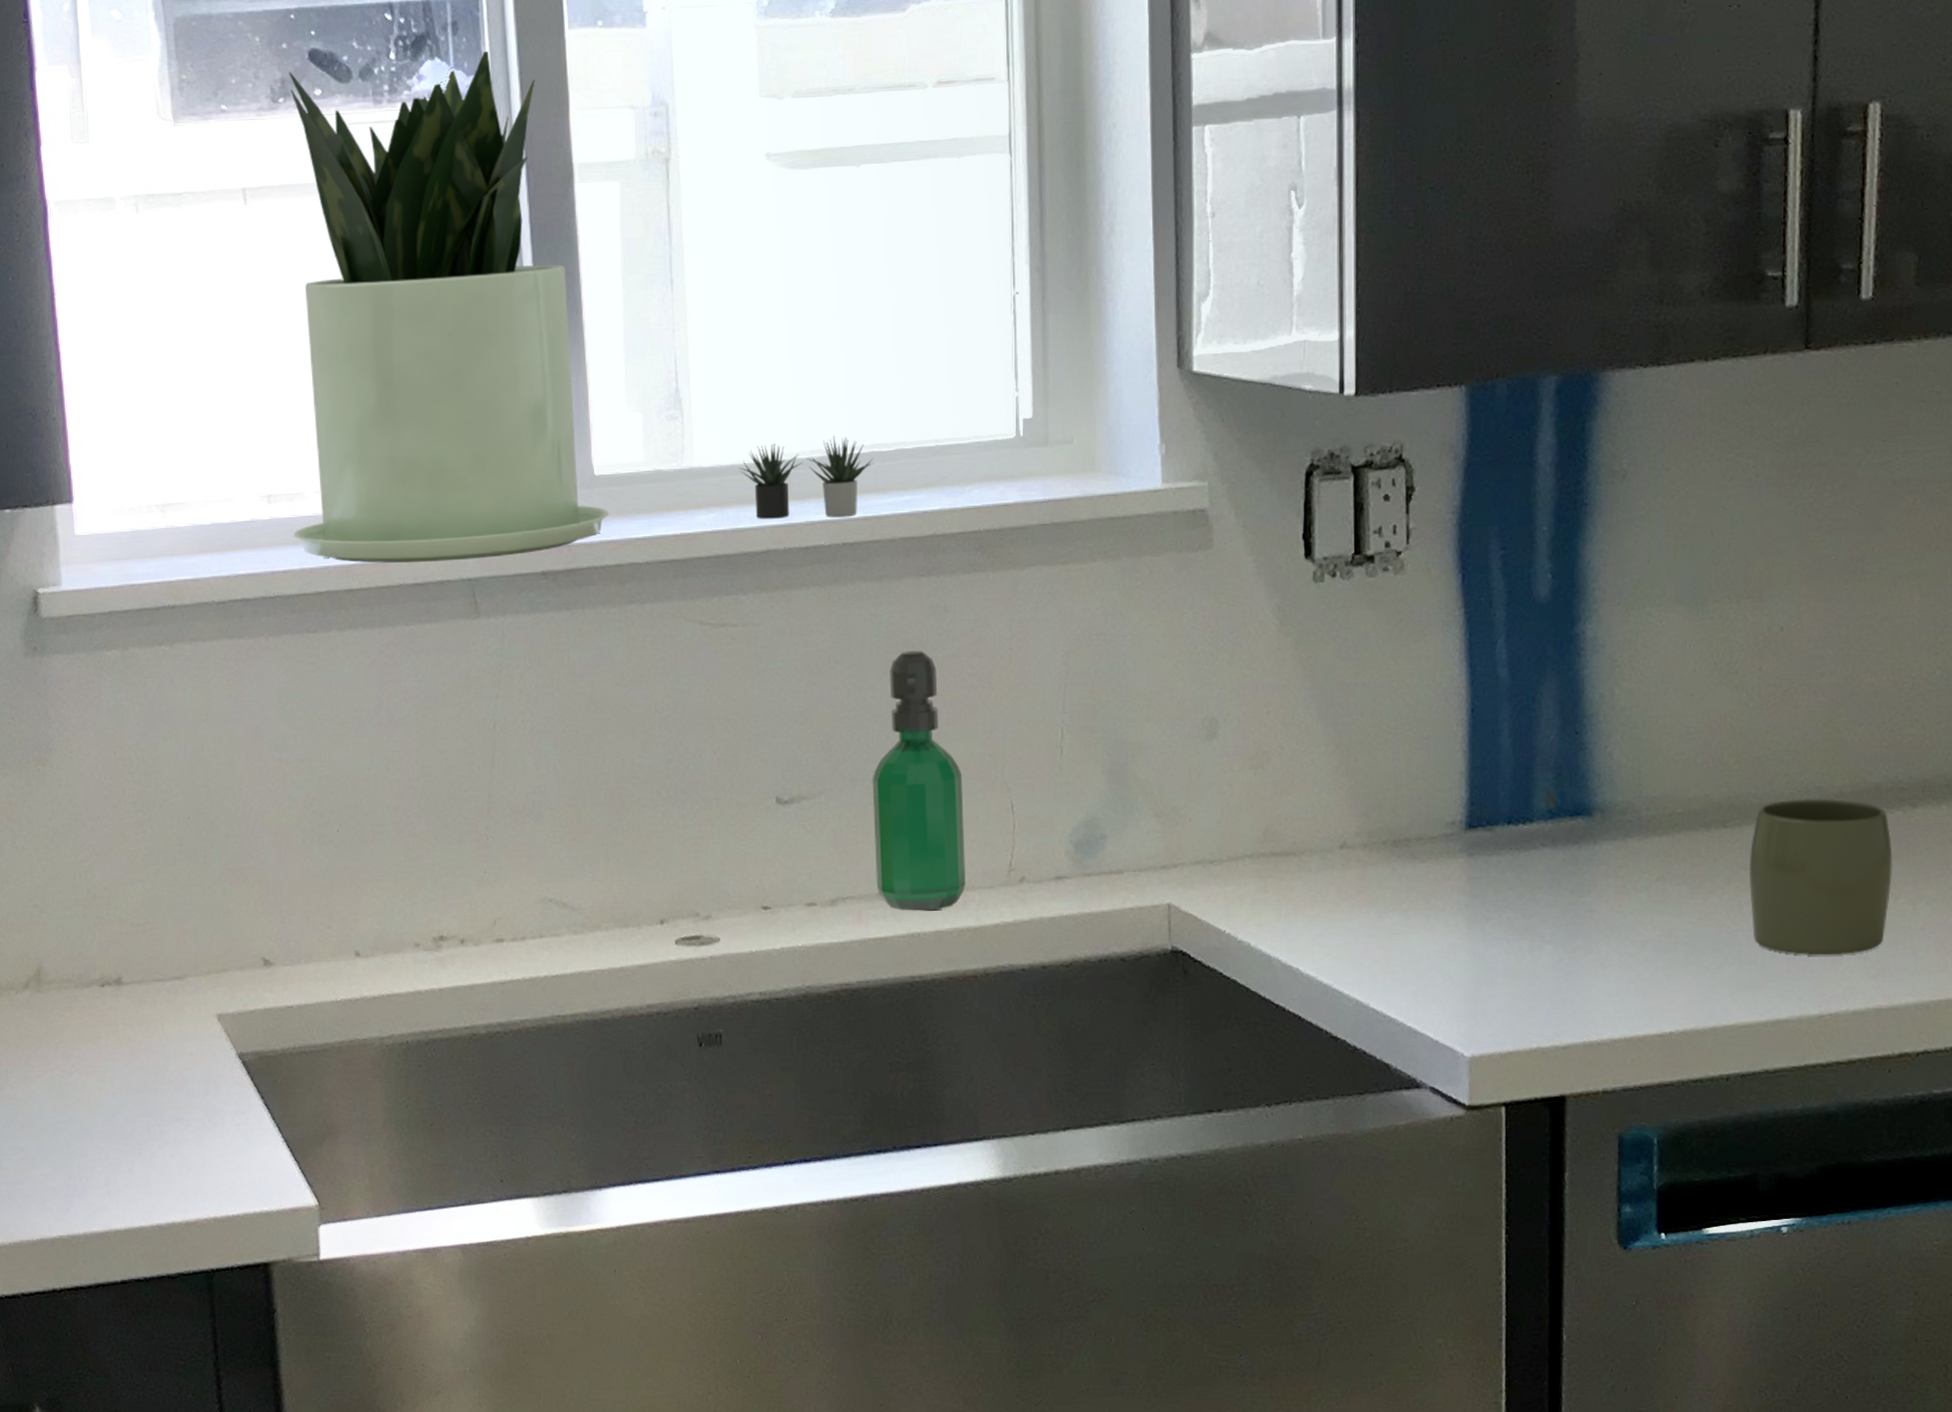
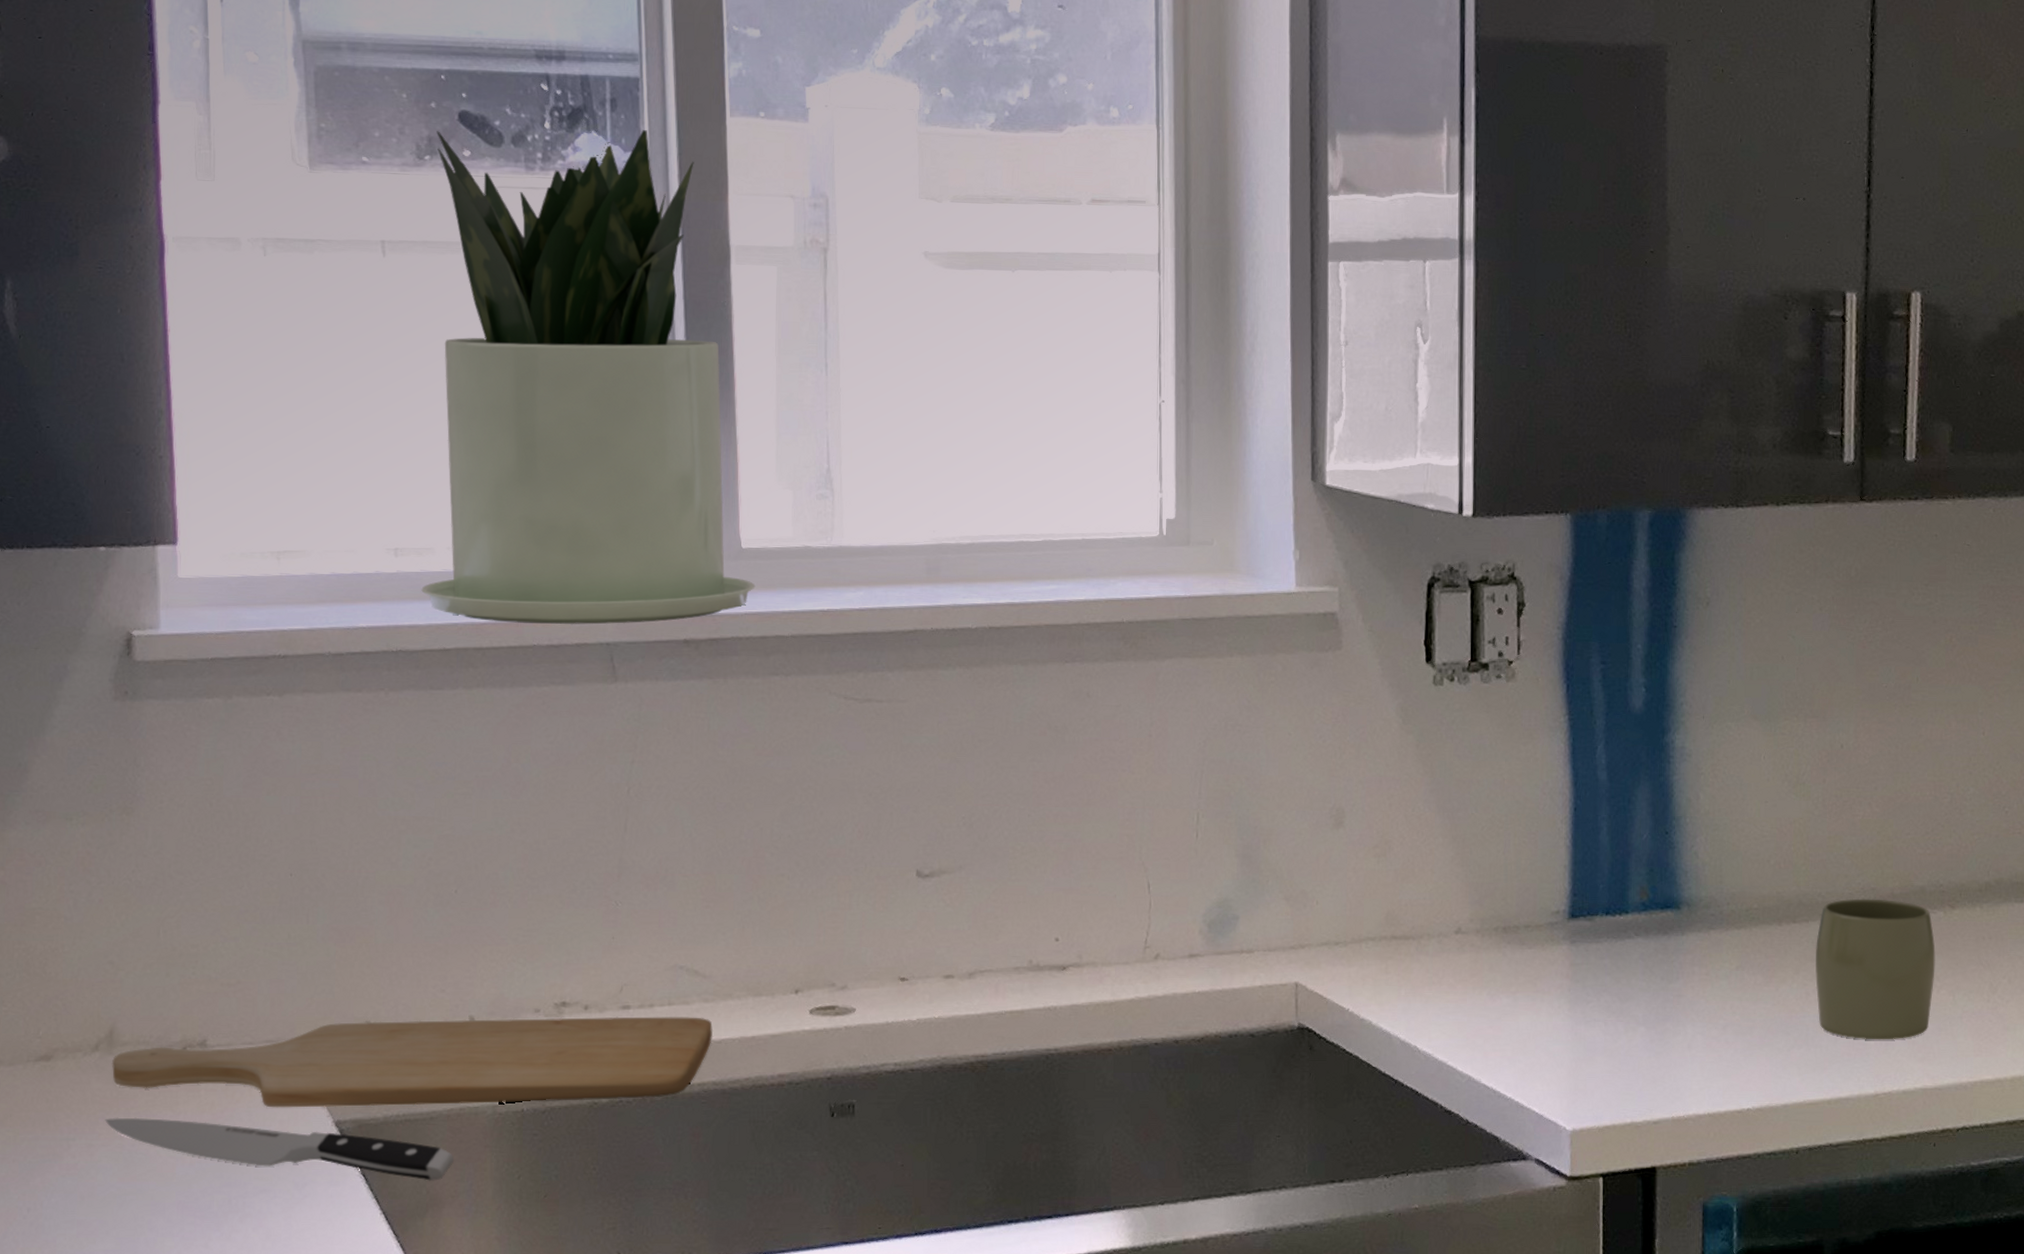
kitchen knife: none [37,1051,347,1110] -> present [105,1117,455,1181]
chopping board: none [40,949,583,1041] -> present [111,1016,713,1108]
succulent plant: present [738,436,874,520] -> none [887,524,1022,603]
soap dispenser: present [872,650,965,911] -> none [1012,733,1102,985]

